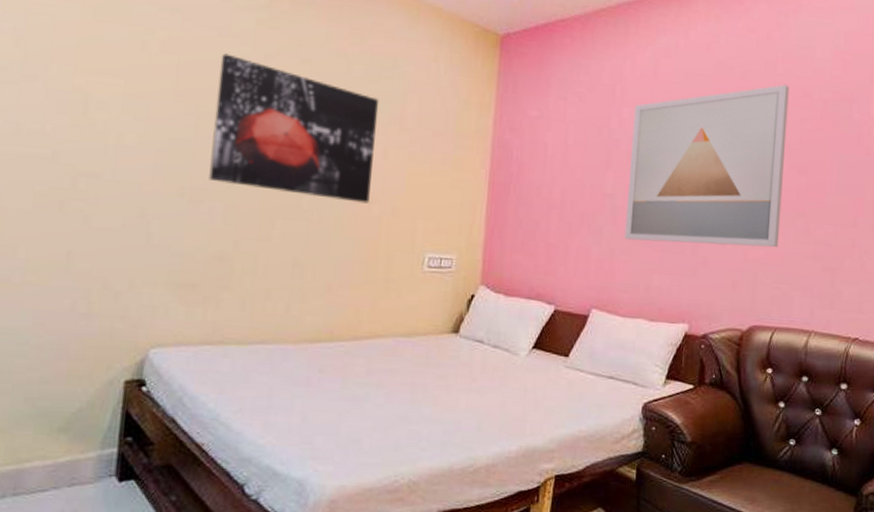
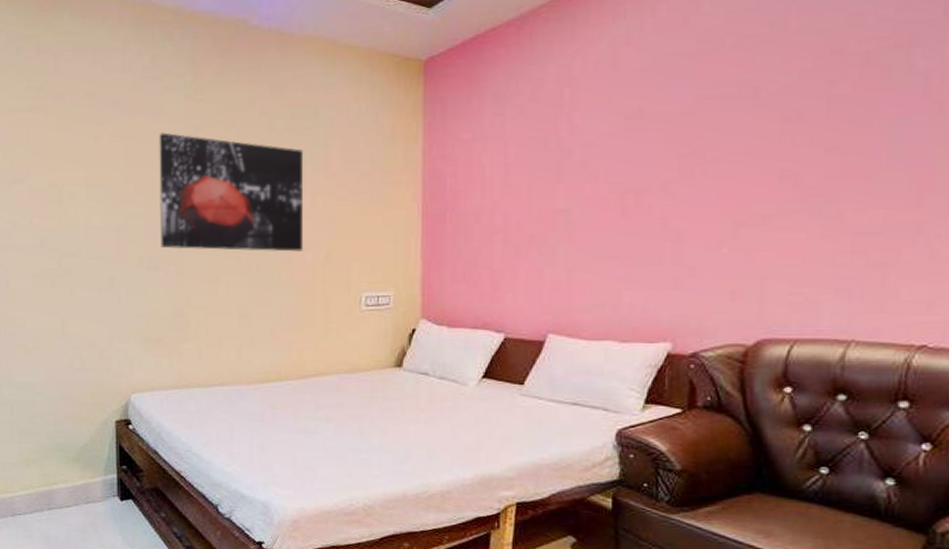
wall art: present [624,84,789,248] -> none [583,43,809,257]

